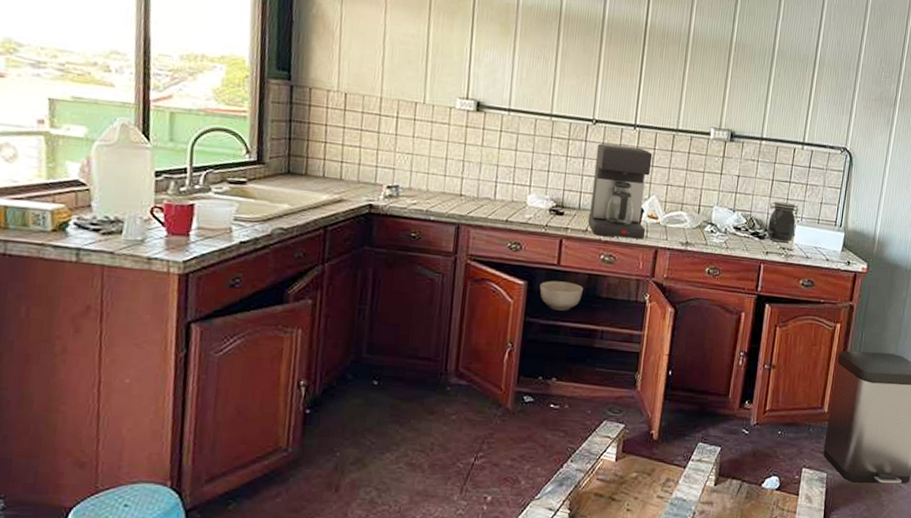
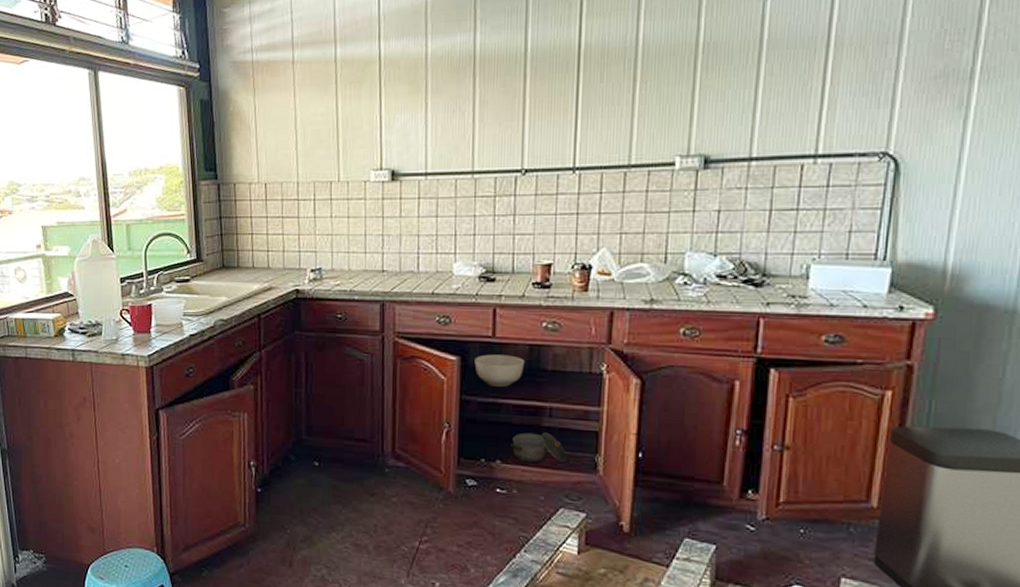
cooking pot: none [565,352,613,381] -> present [510,432,567,464]
coffee maker: present [587,143,653,239] -> none [524,194,599,301]
jar: present [767,201,799,243] -> none [767,236,814,289]

